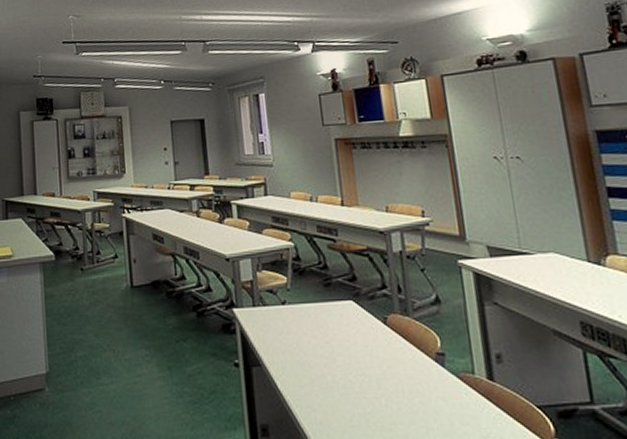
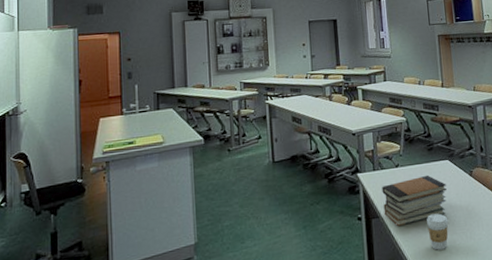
book stack: none [264,317,351,379] -> present [382,175,447,226]
coffee cup: none [324,369,355,417] -> present [427,213,449,250]

